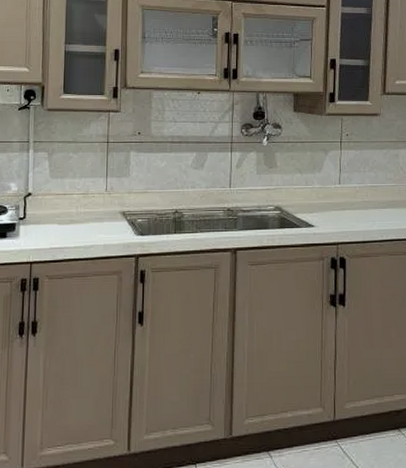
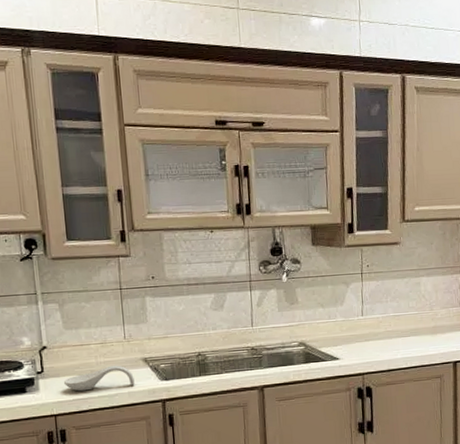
spoon rest: none [43,216,111,240] -> present [63,365,135,392]

